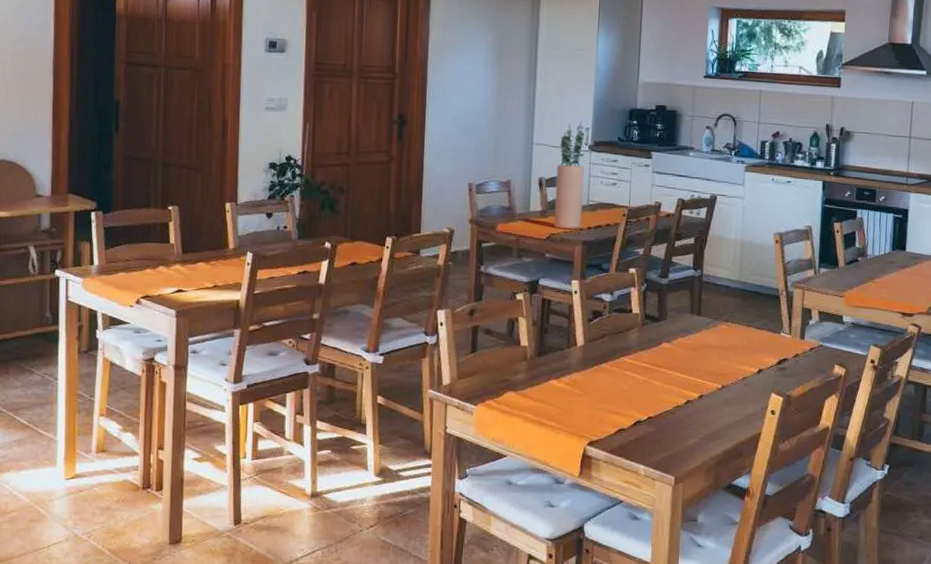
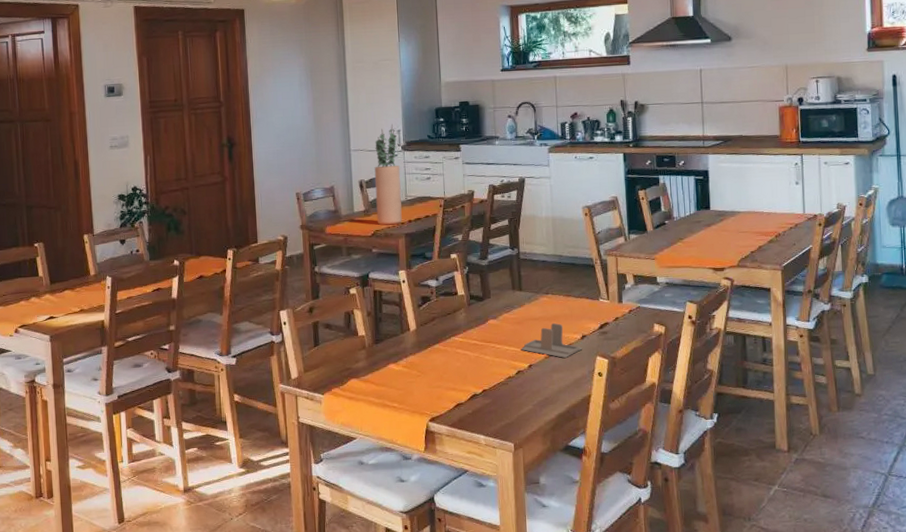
napkin holder: none [693,353,758,391] -> present [521,322,583,358]

